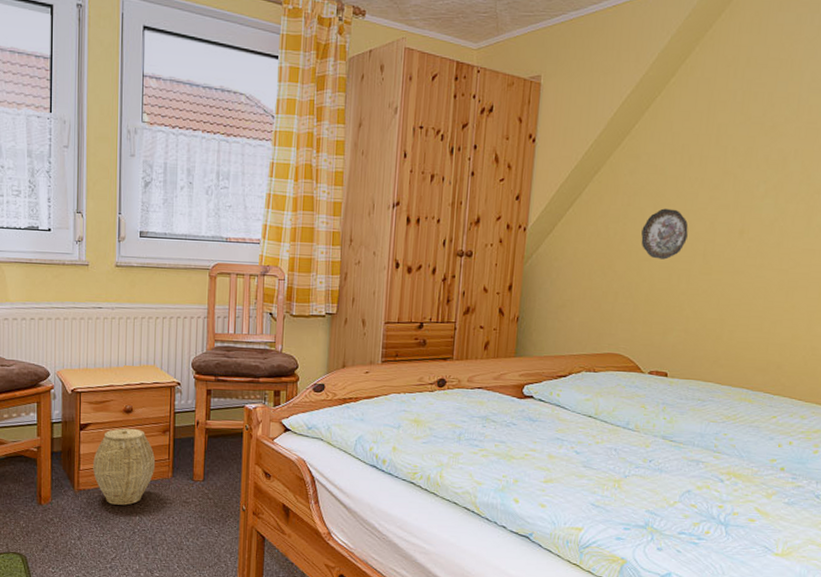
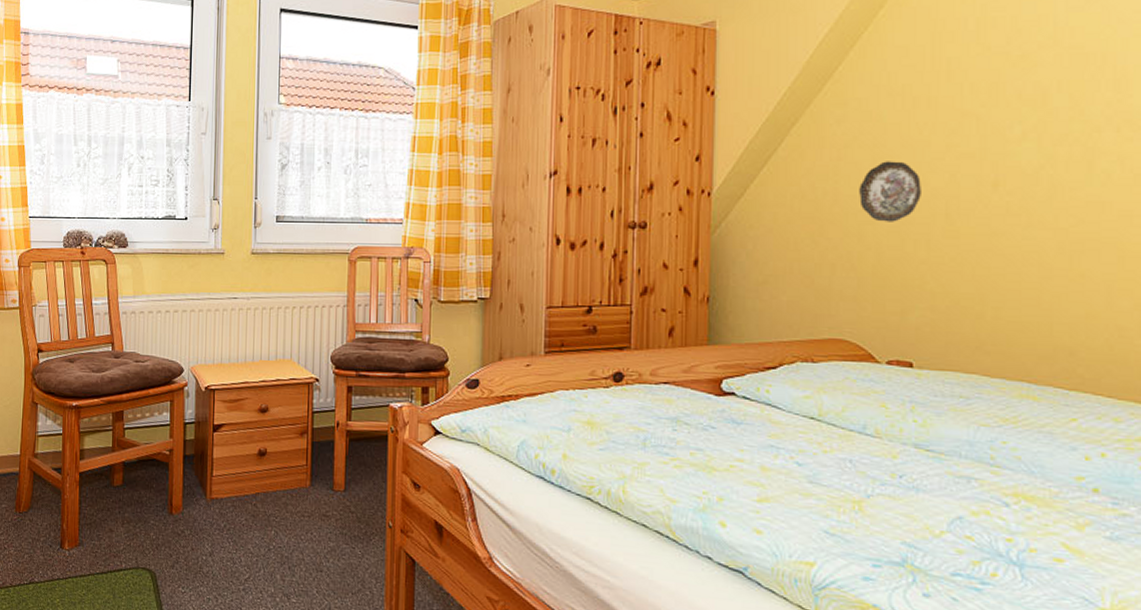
woven basket: present [93,428,156,505] -> none [226,429,293,518]

